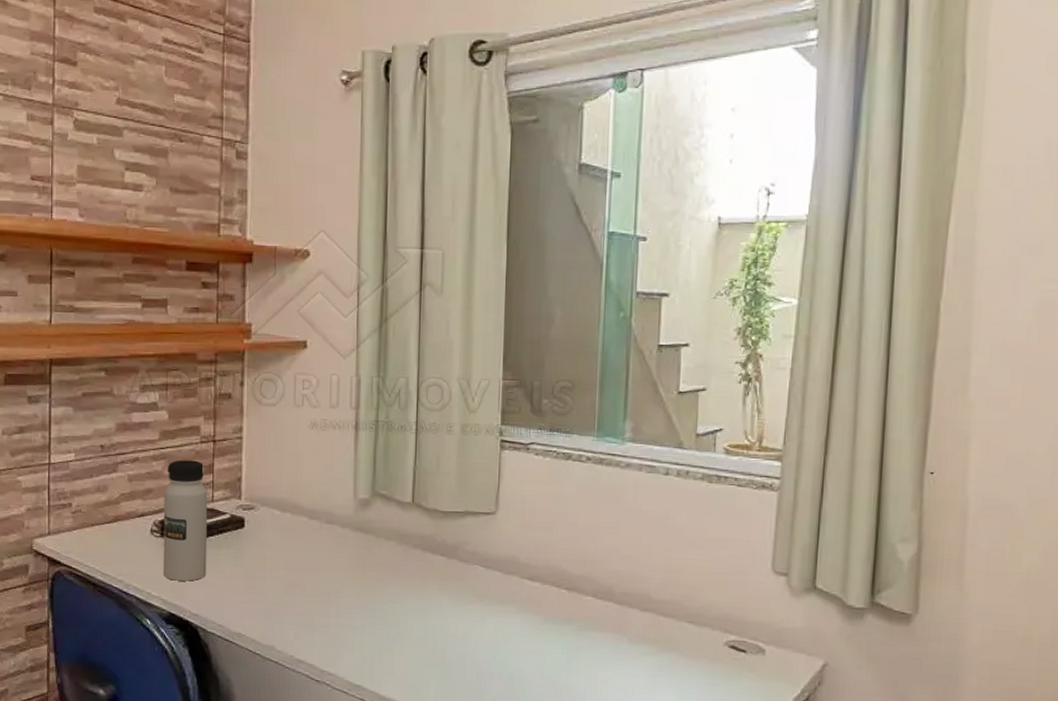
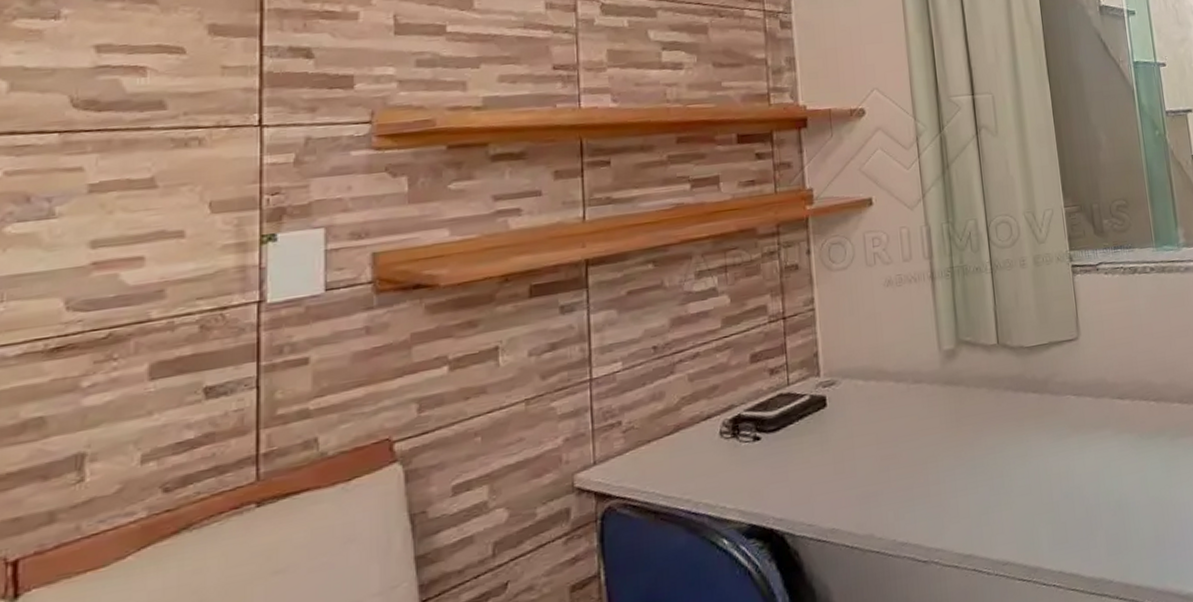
water bottle: present [163,460,208,581] -> none [731,343,789,486]

